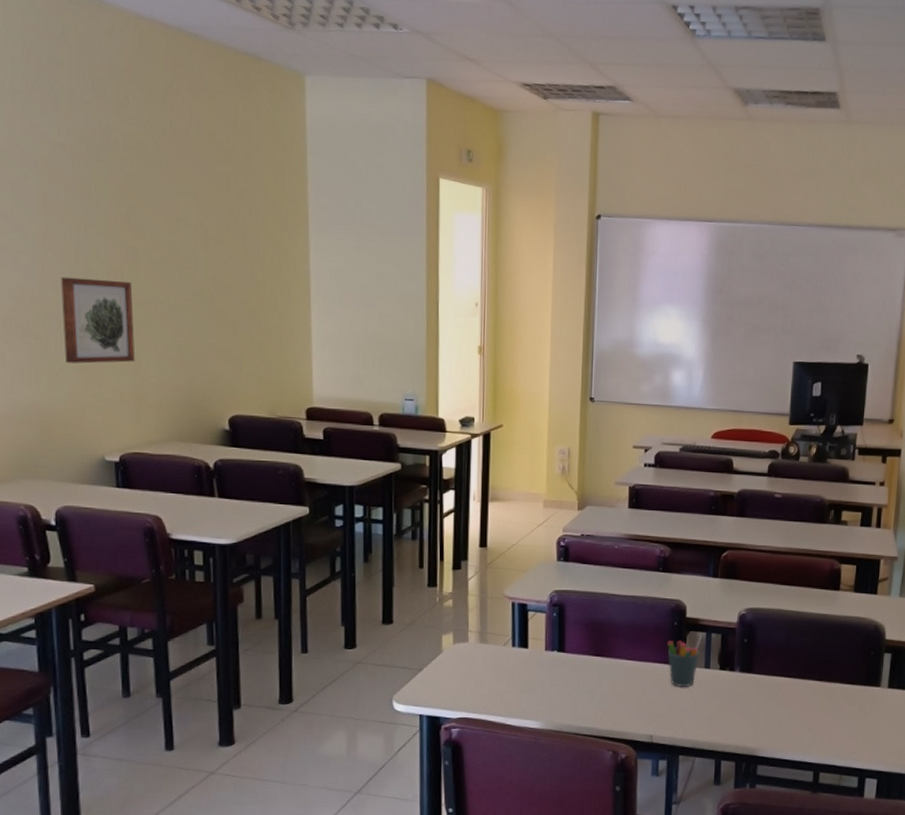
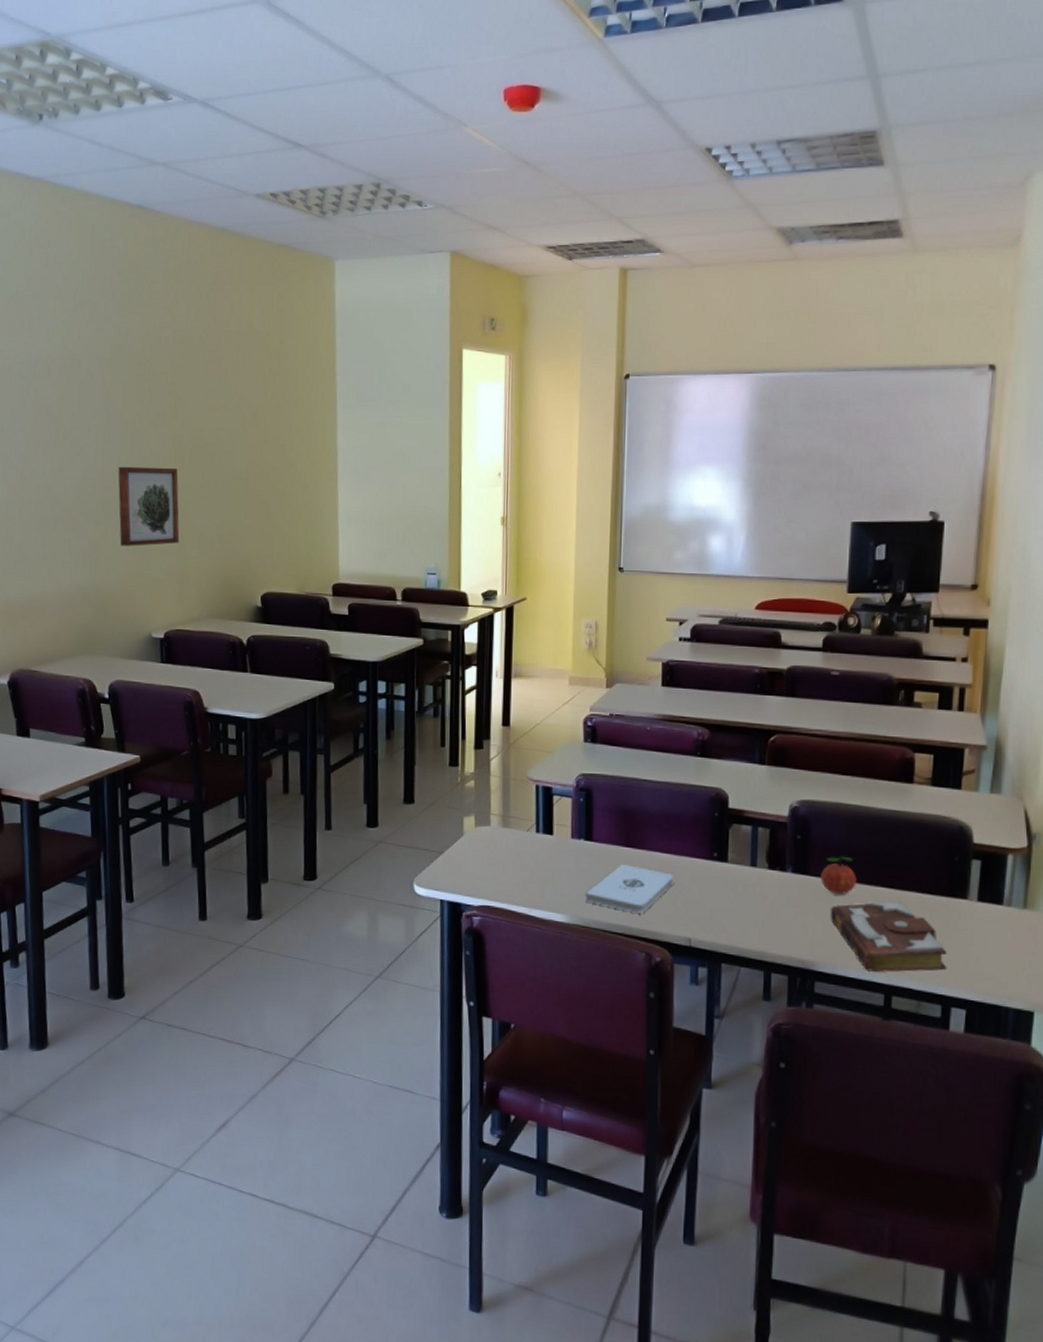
notepad: none [559,671,639,716] -> present [586,863,675,913]
pen holder: present [667,635,703,688] -> none [707,828,748,887]
apple: none [763,655,793,688] -> present [820,856,857,894]
book: none [770,691,864,754] -> present [830,901,947,973]

